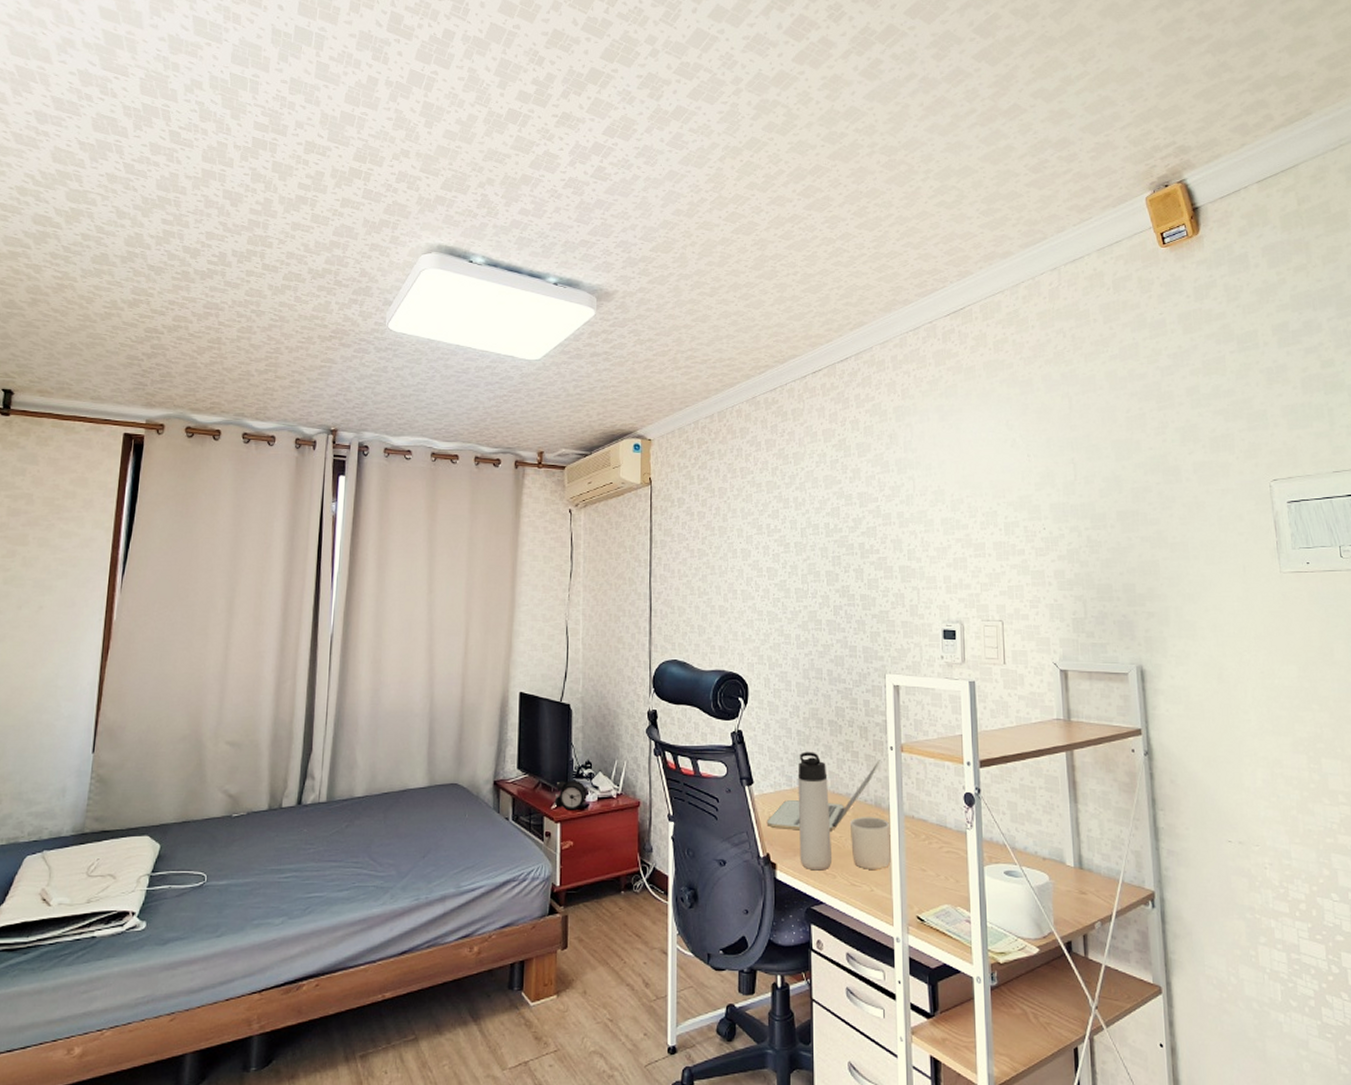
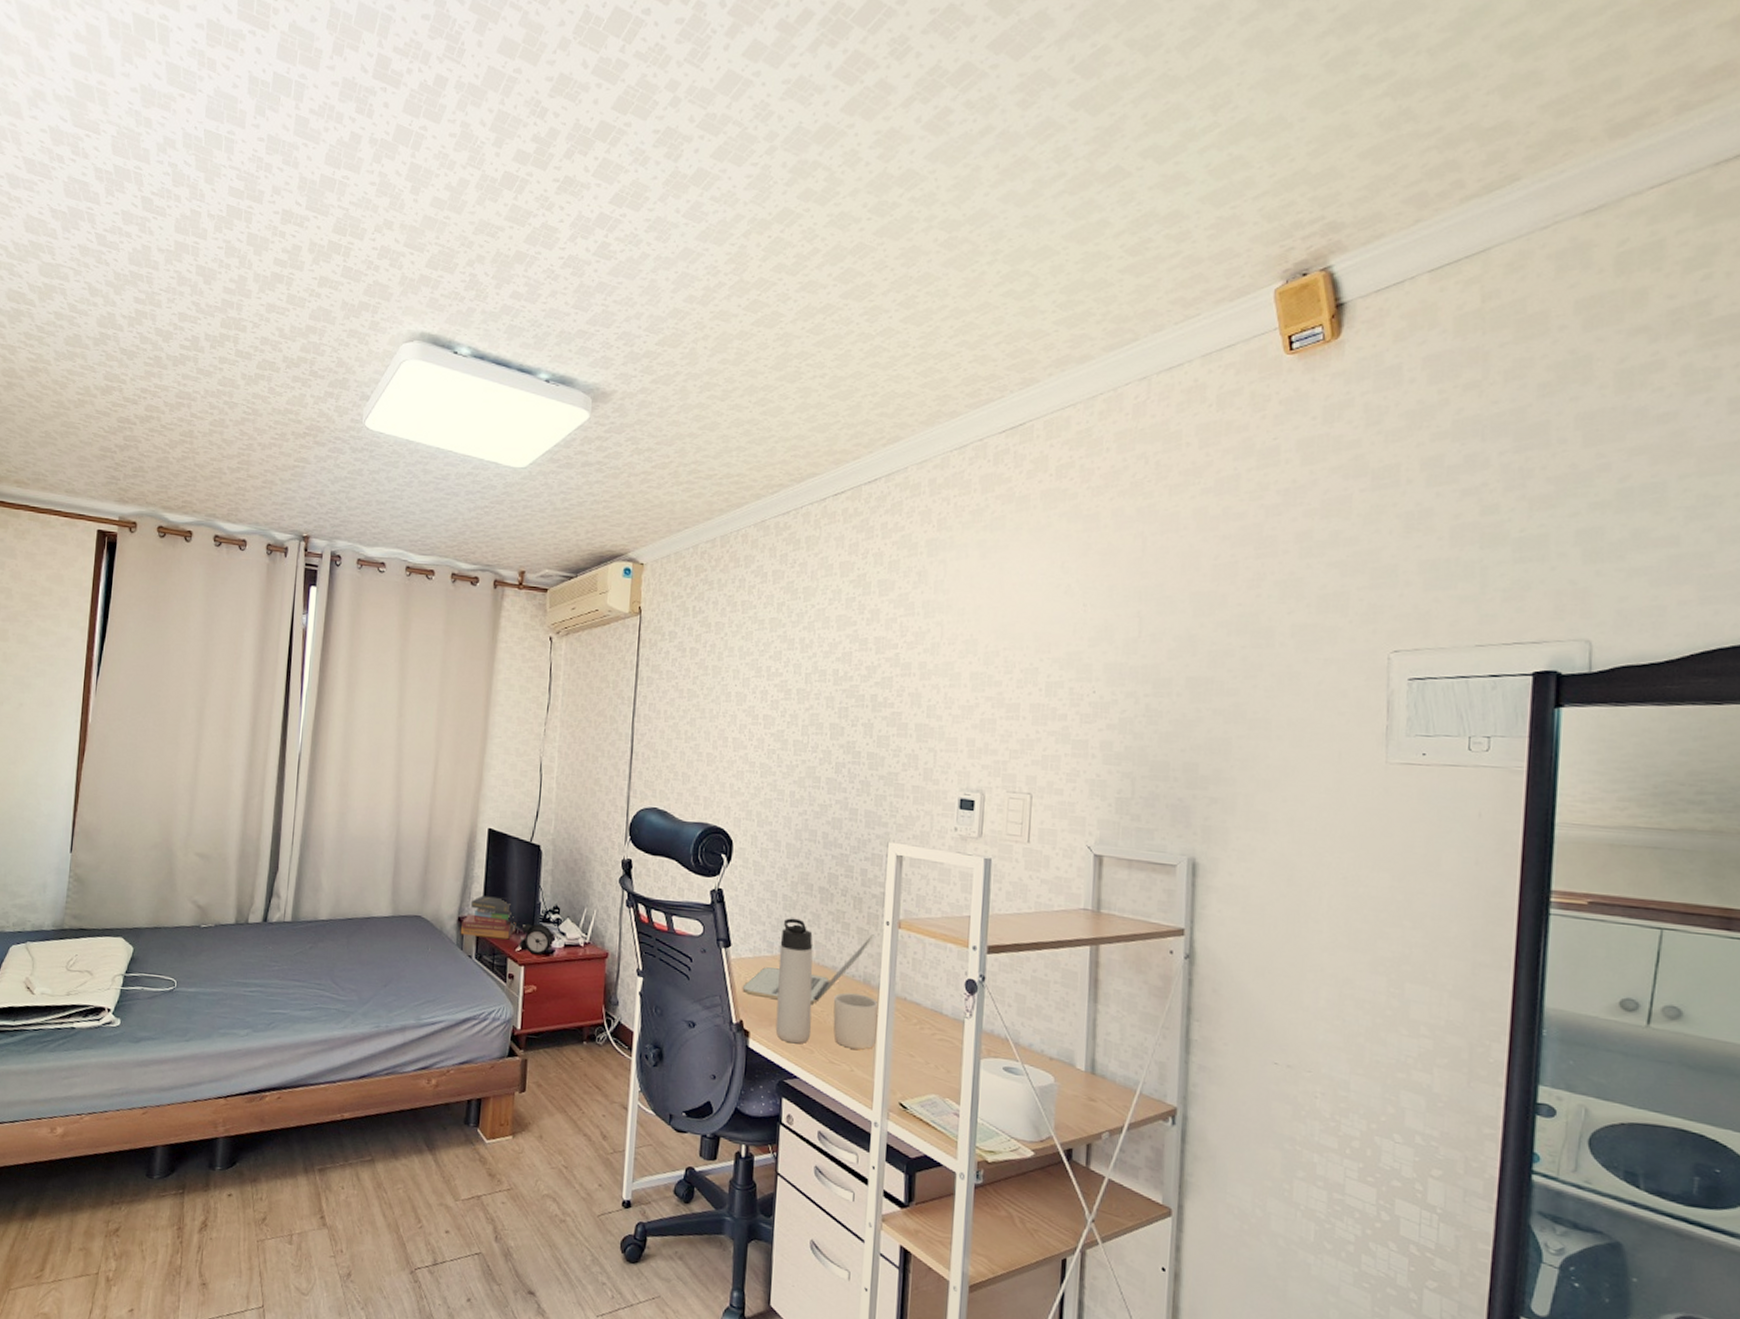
books: none [496,758,551,798] -> present [460,895,516,940]

